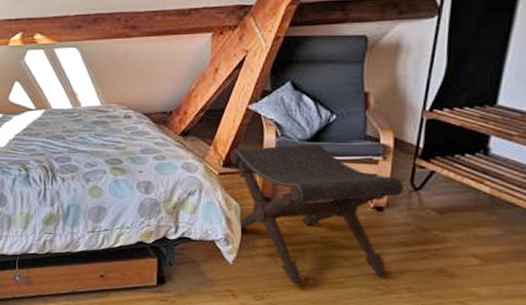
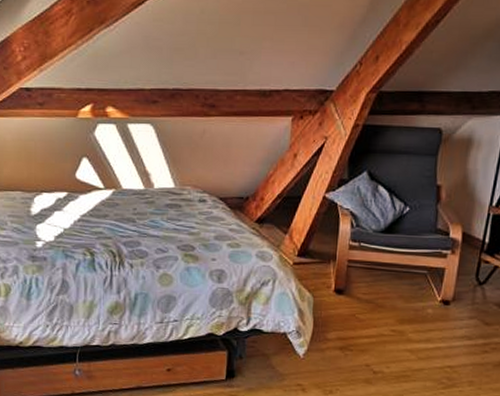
footstool: present [229,144,404,285] -> none [304,235,470,379]

